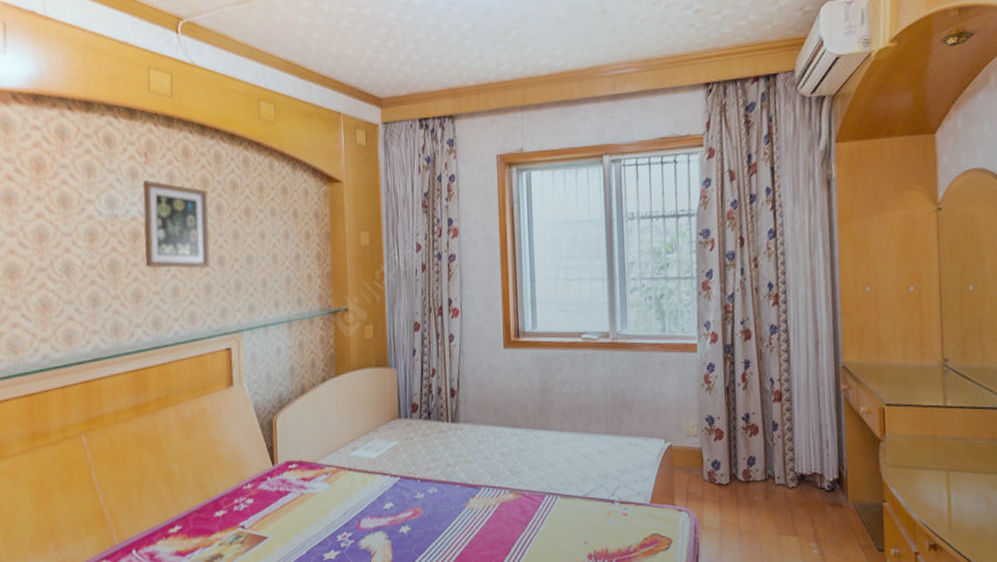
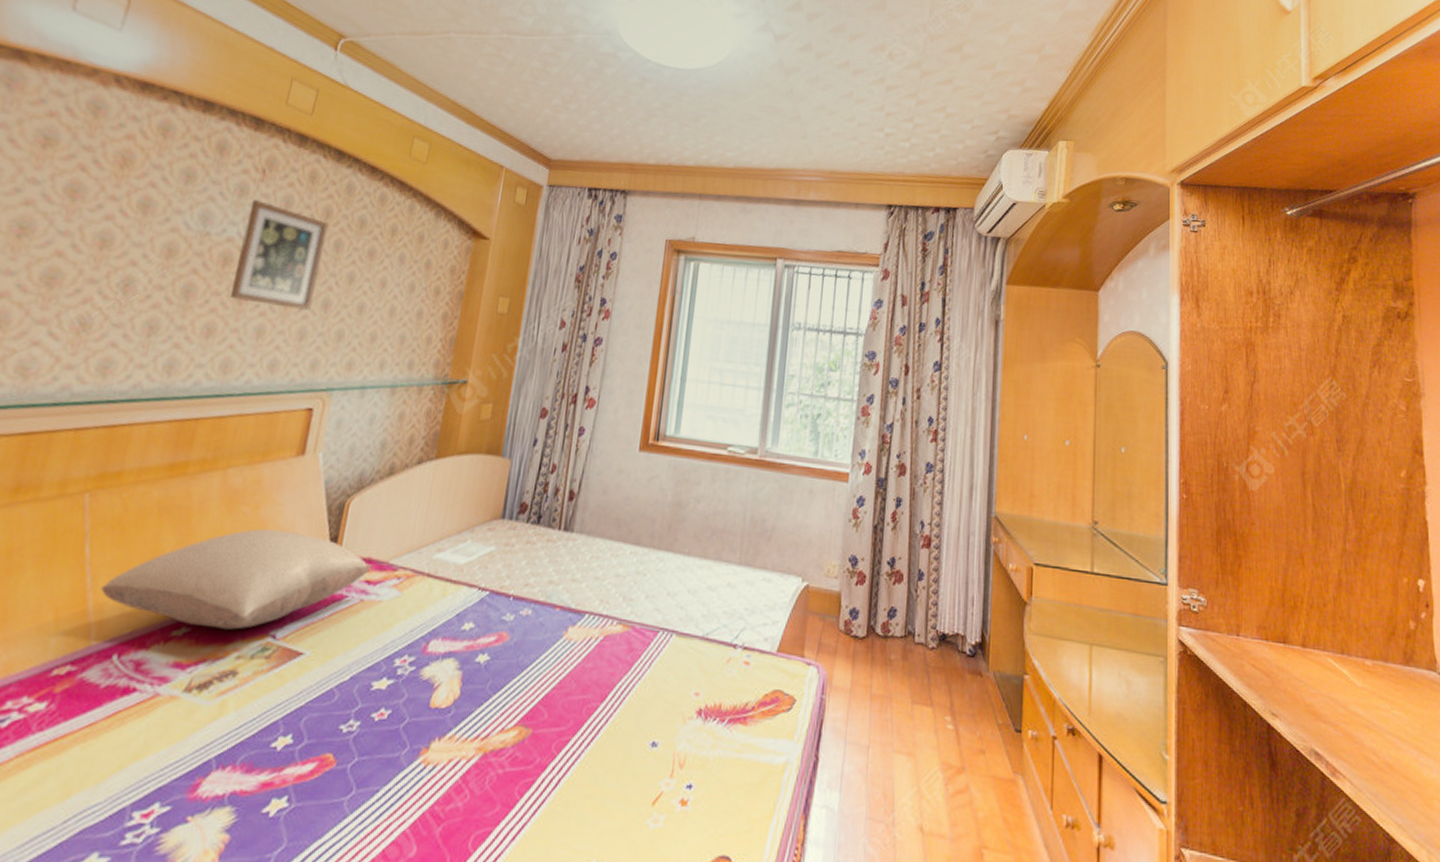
pillow: none [111,446,305,525] -> present [100,529,373,630]

